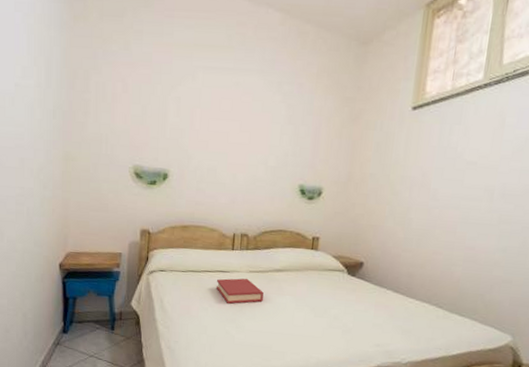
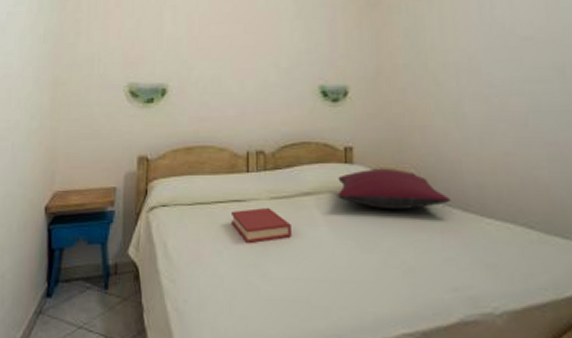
pillow: none [302,256,387,288] -> present [337,170,451,209]

